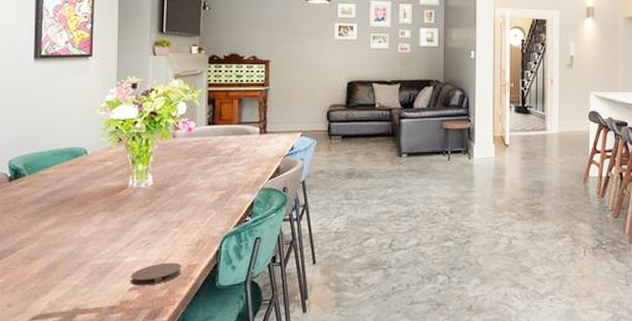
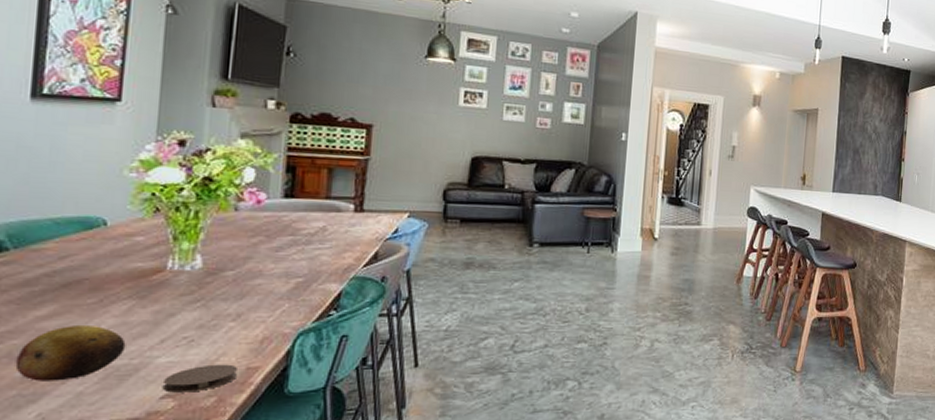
fruit: none [33,233,104,277] -> present [15,326,126,381]

